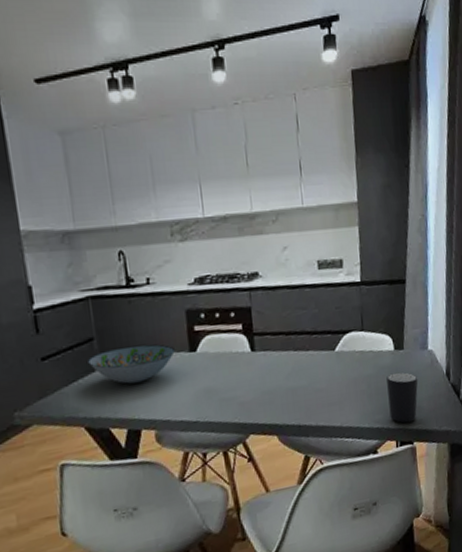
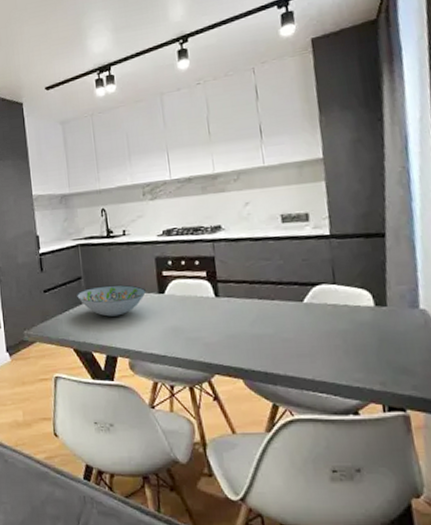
mug: present [386,372,418,423] -> none [366,330,409,387]

